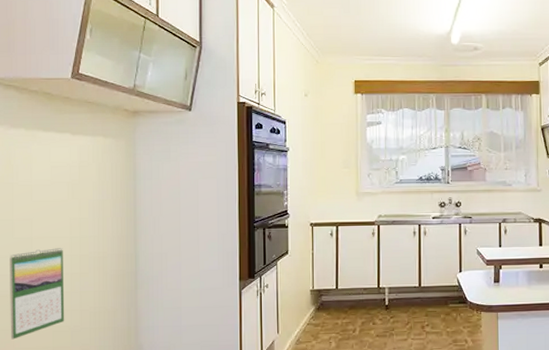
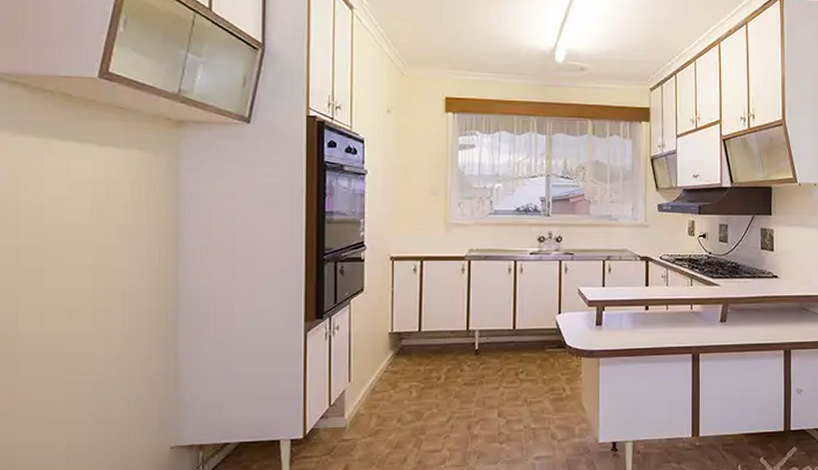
calendar: present [10,248,65,340] -> none [11,281,85,391]

